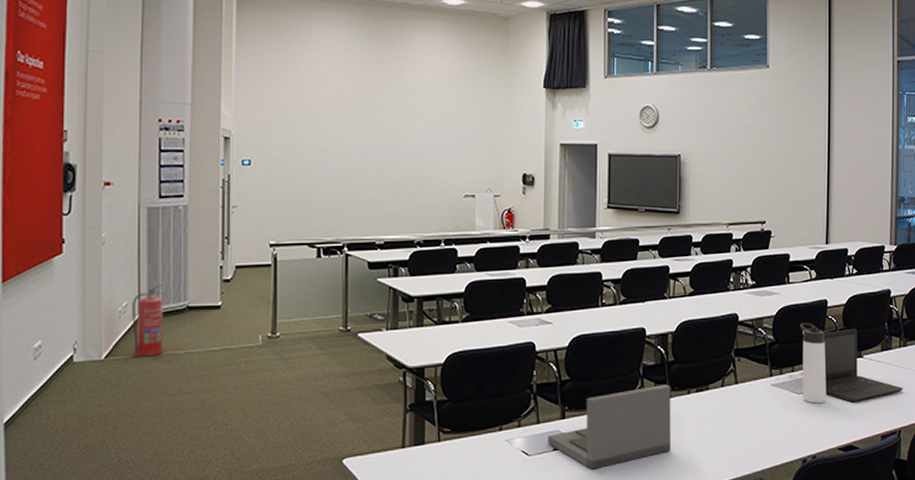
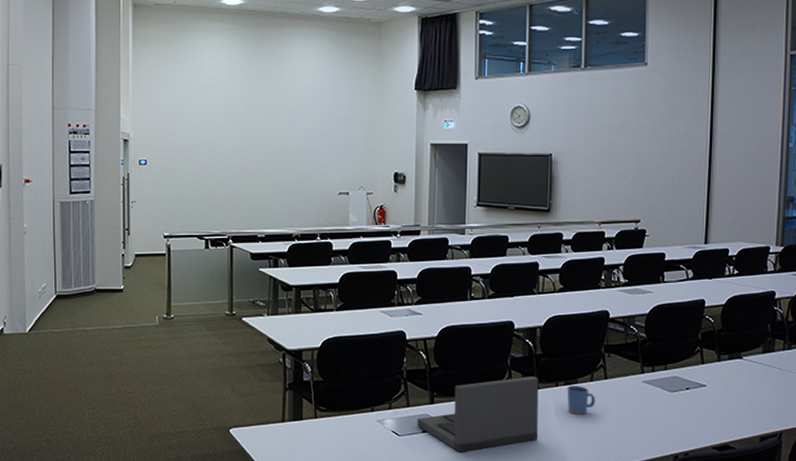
fire extinguisher: present [132,283,165,357] -> none [50,268,77,332]
mug: none [699,392,726,422] -> present [567,386,595,415]
thermos bottle: present [800,323,826,404] -> none [674,322,702,402]
laptop: present [823,328,904,403] -> none [699,329,787,403]

